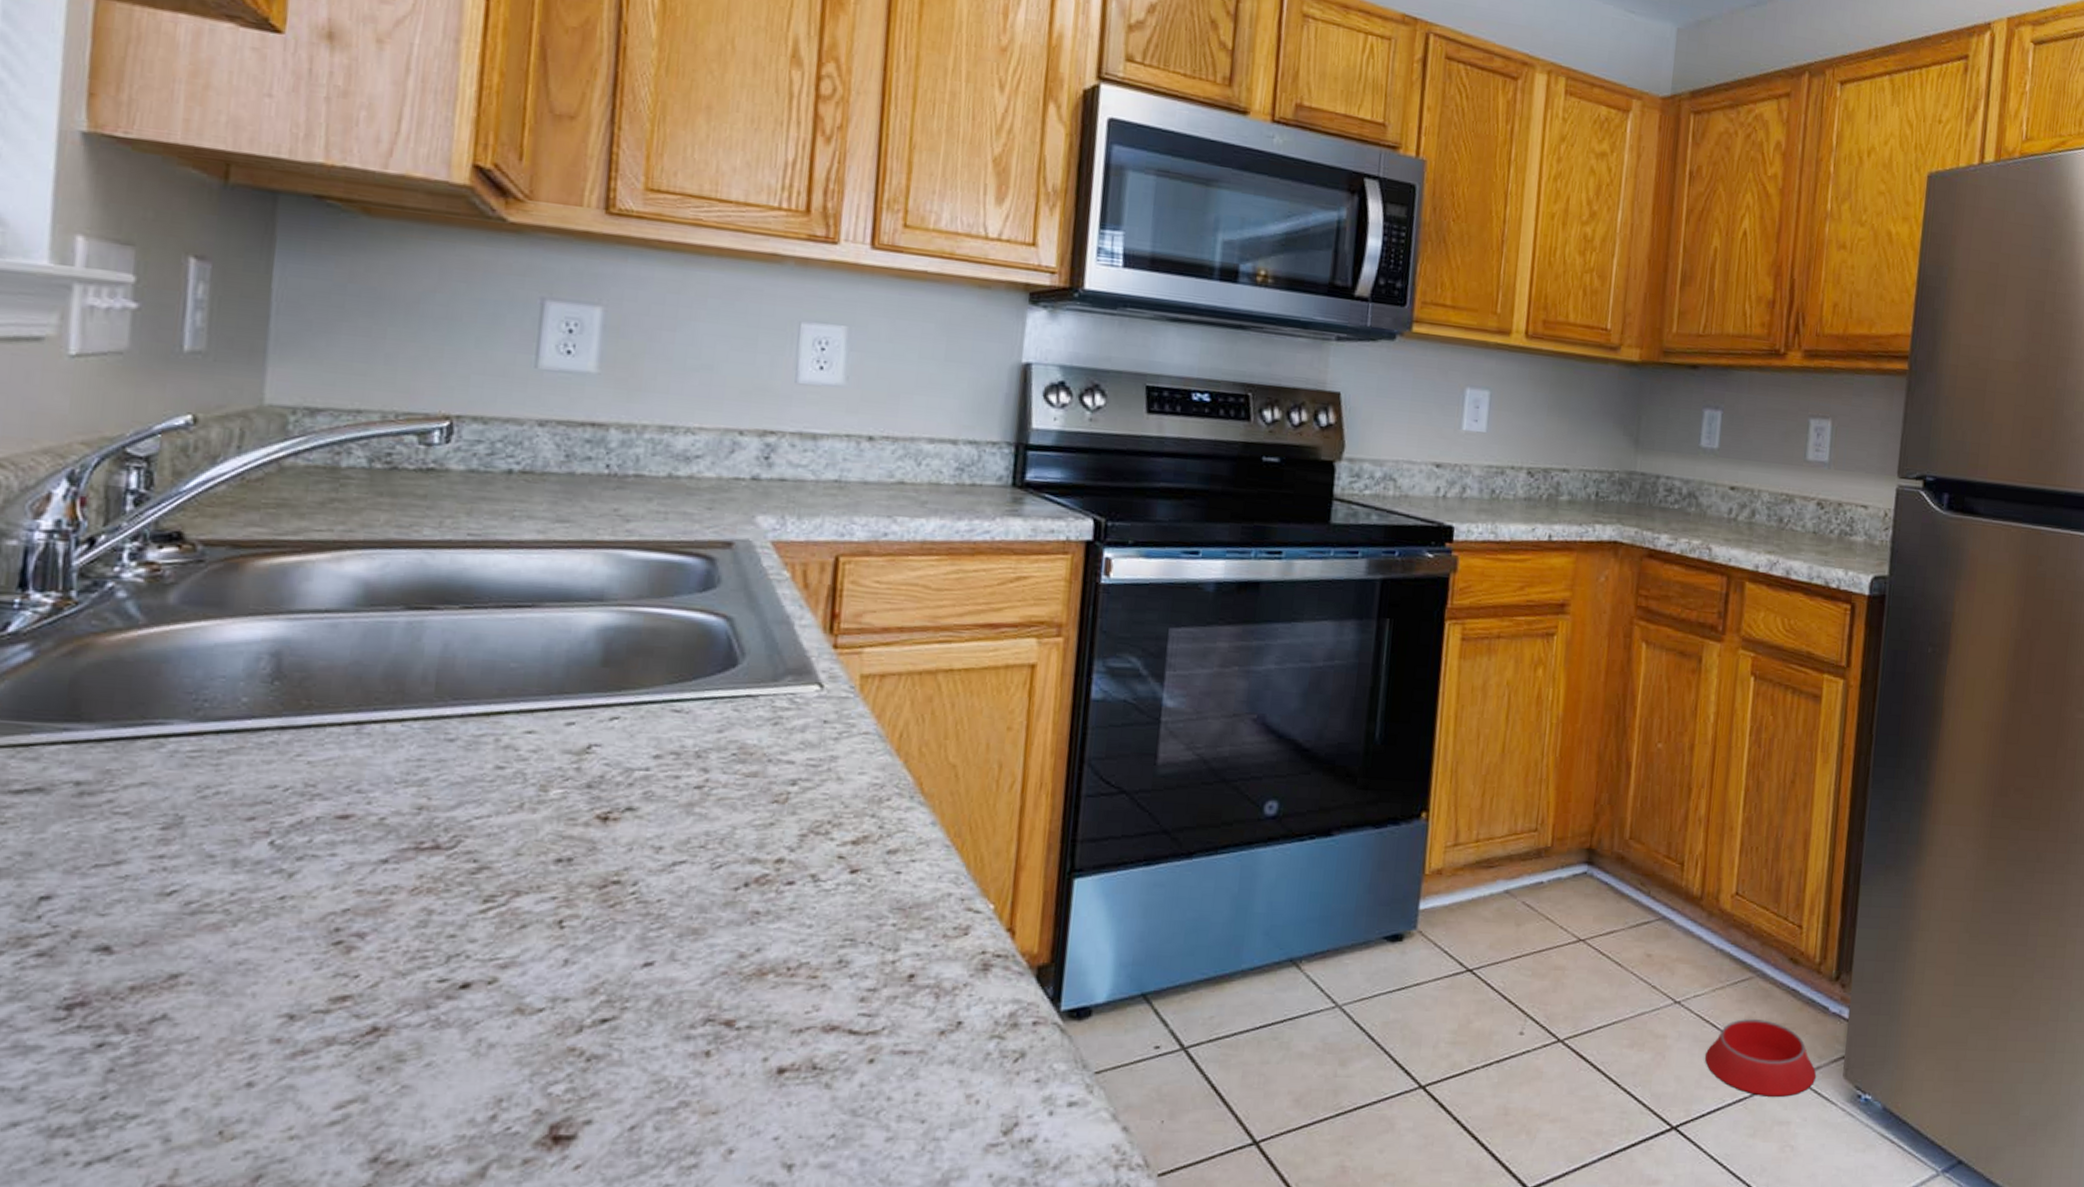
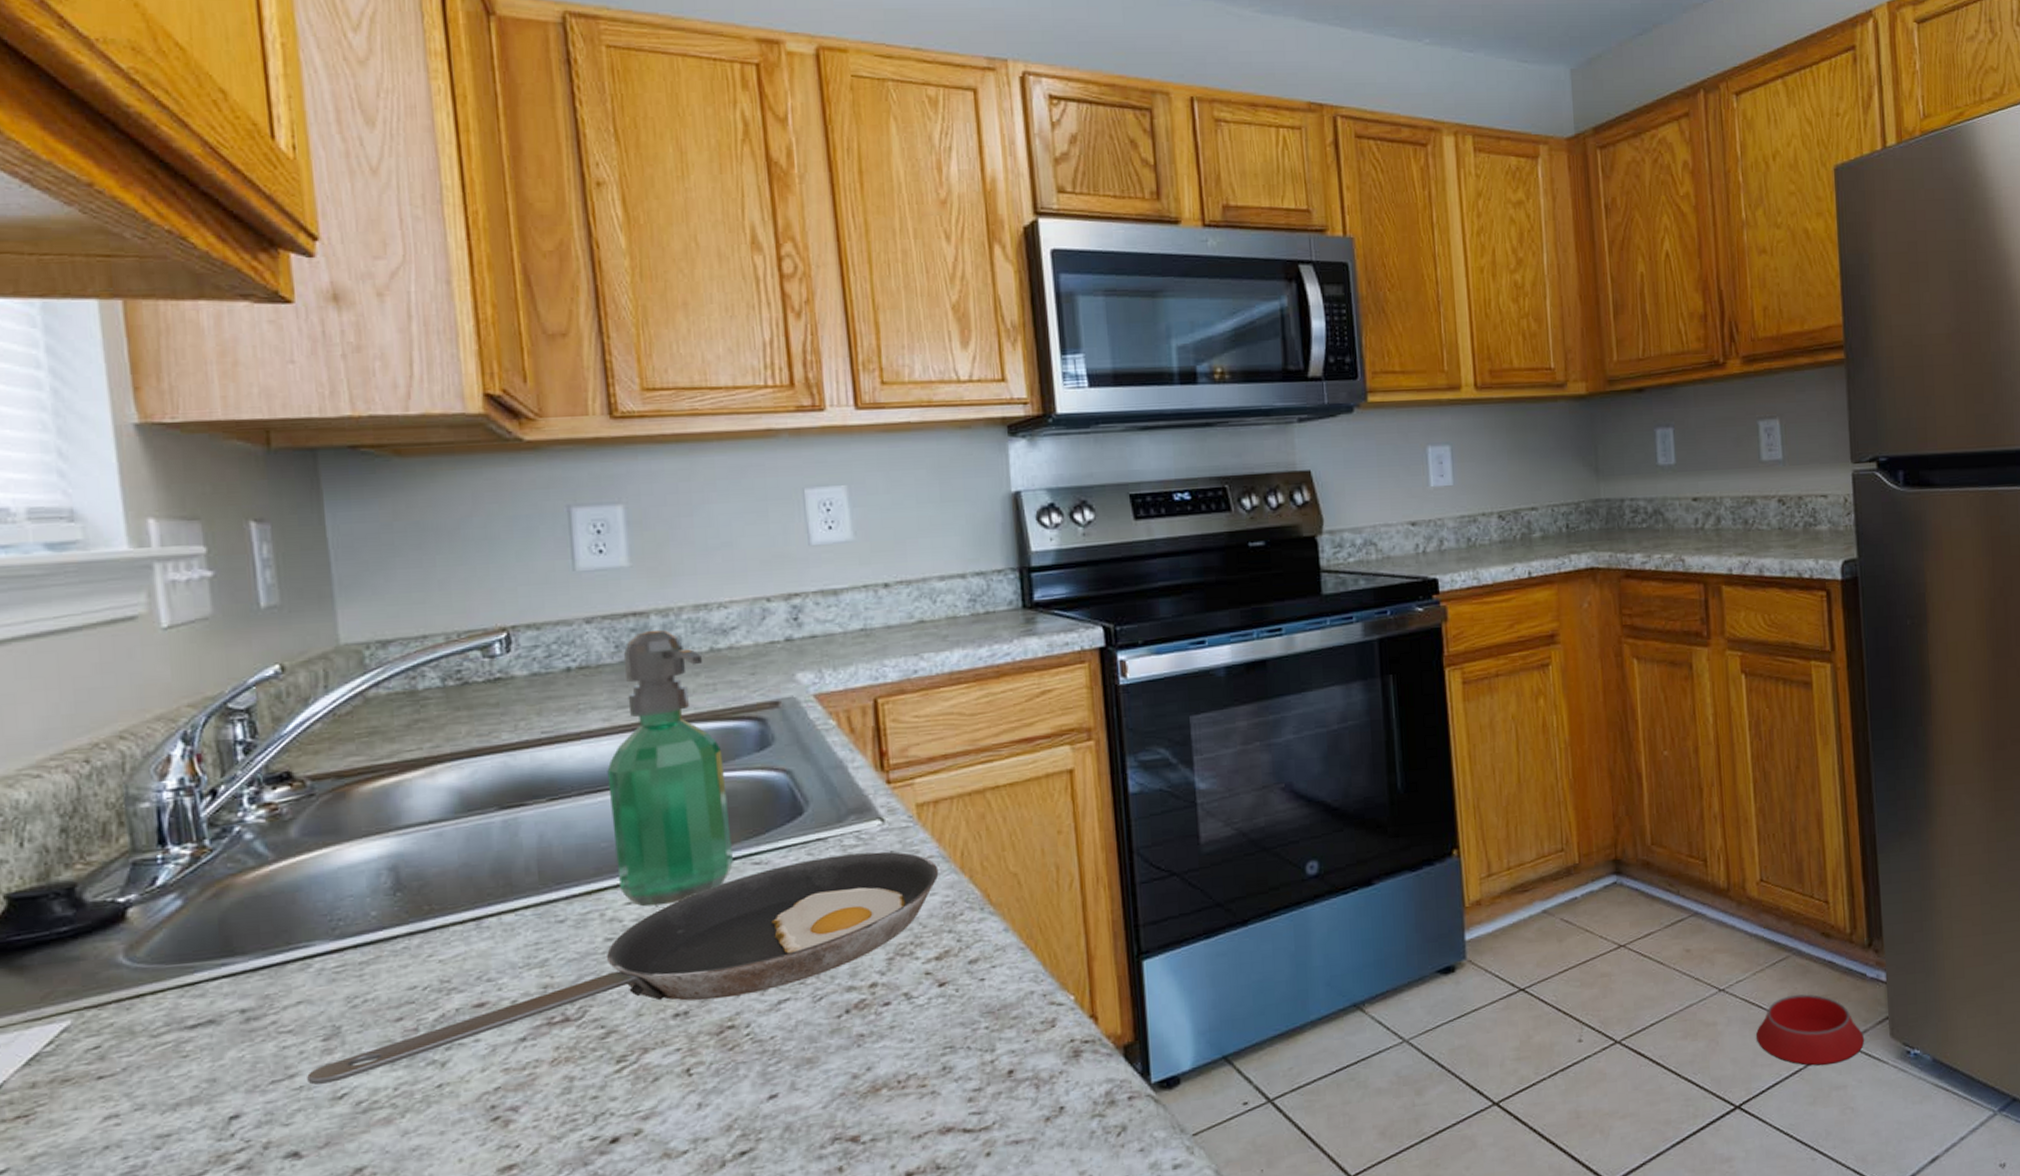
frying pan: none [135,715,873,877] -> present [307,851,939,1085]
soap dispenser: none [522,444,662,740] -> present [607,629,733,907]

